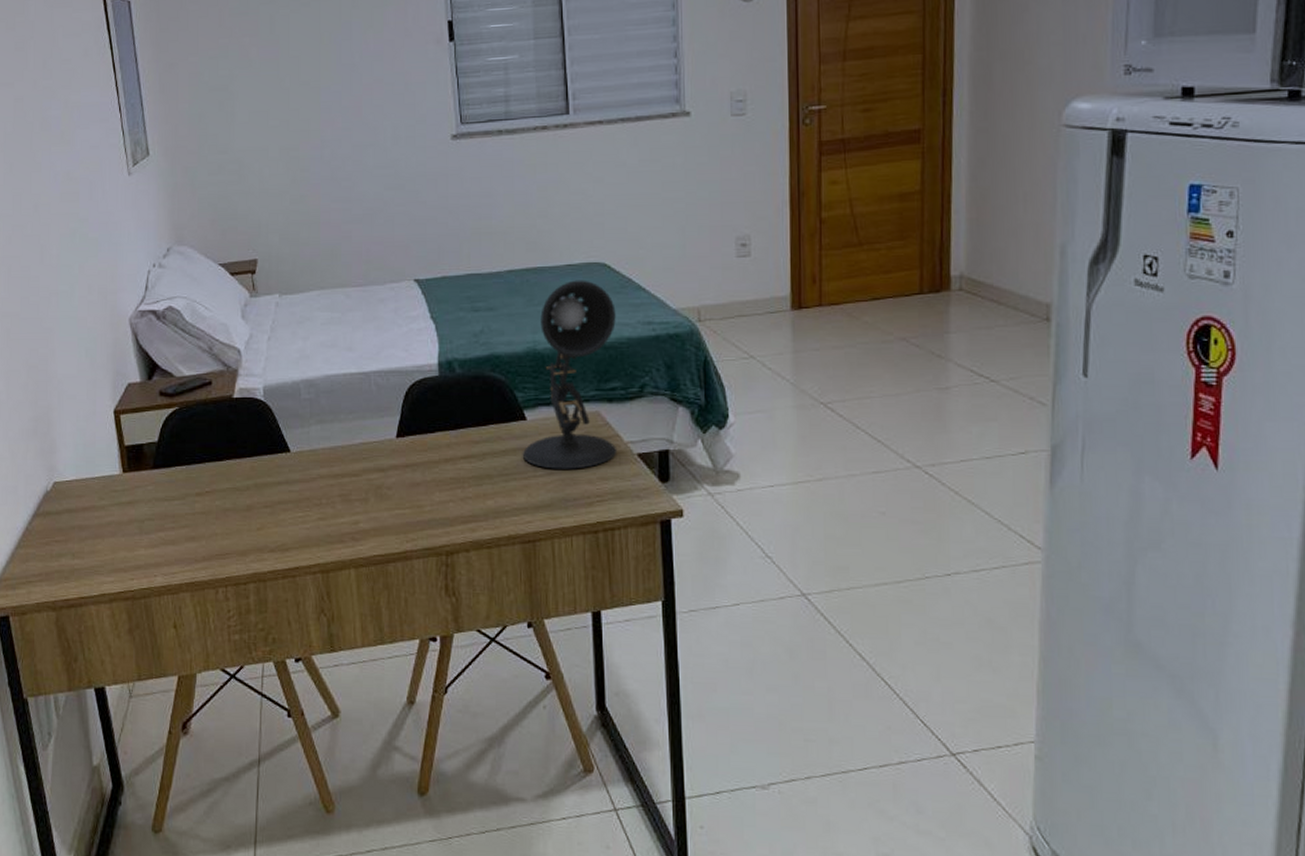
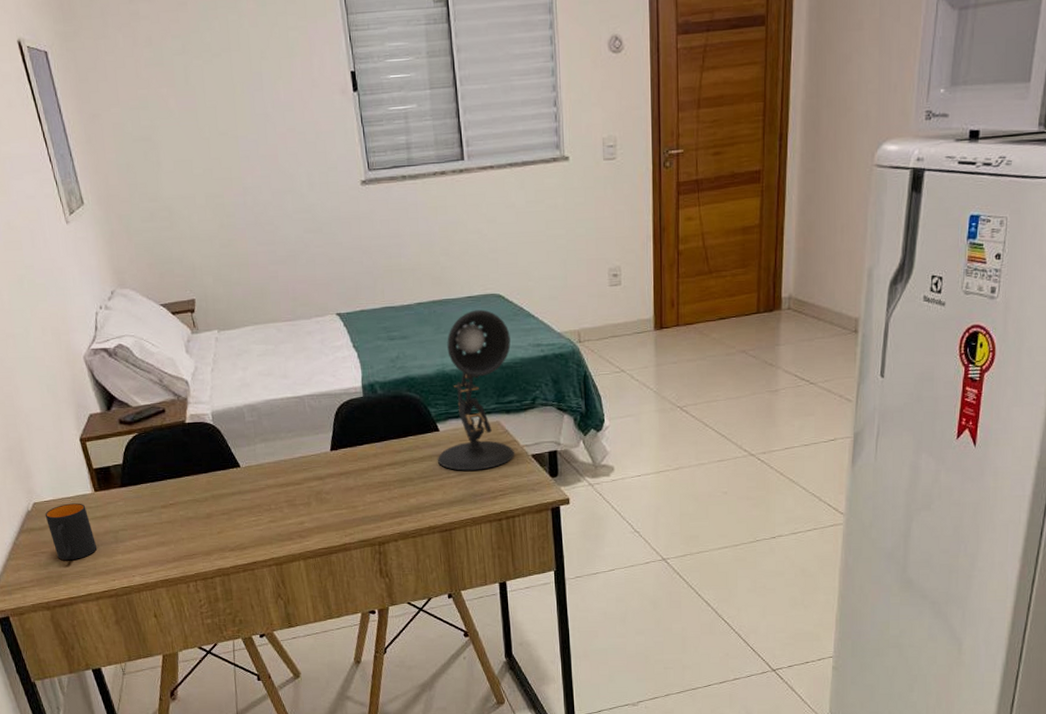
mug: none [64,485,118,553] -> present [45,503,97,561]

